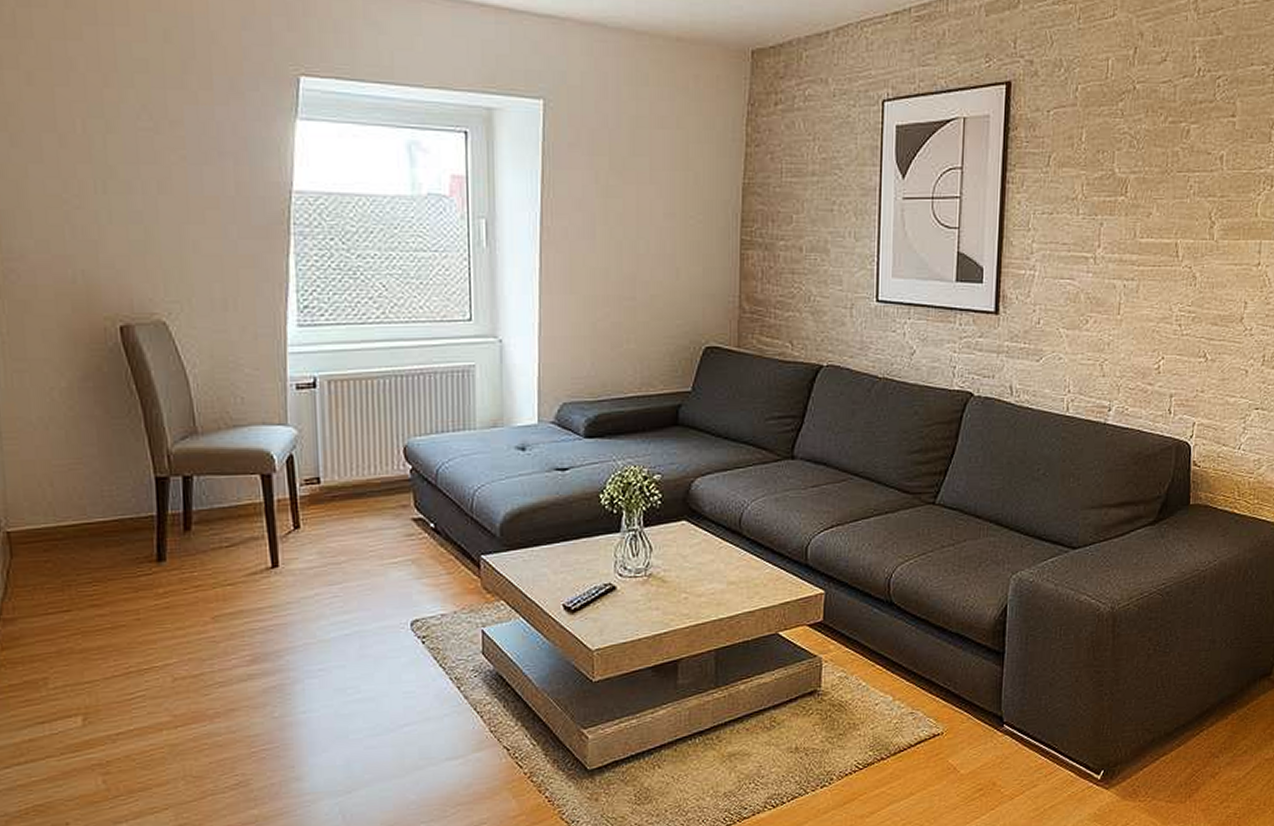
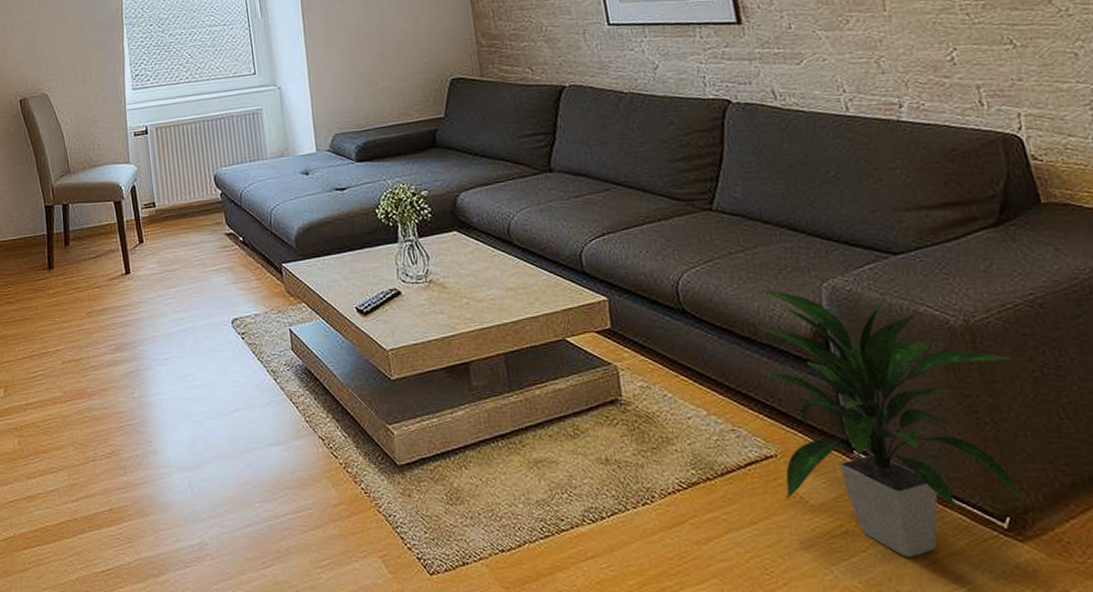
indoor plant: none [942,580,1137,810] -> present [757,288,1029,557]

